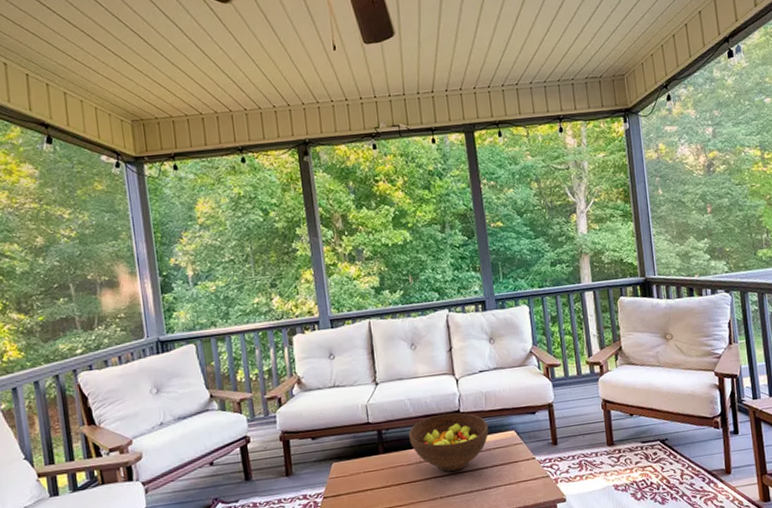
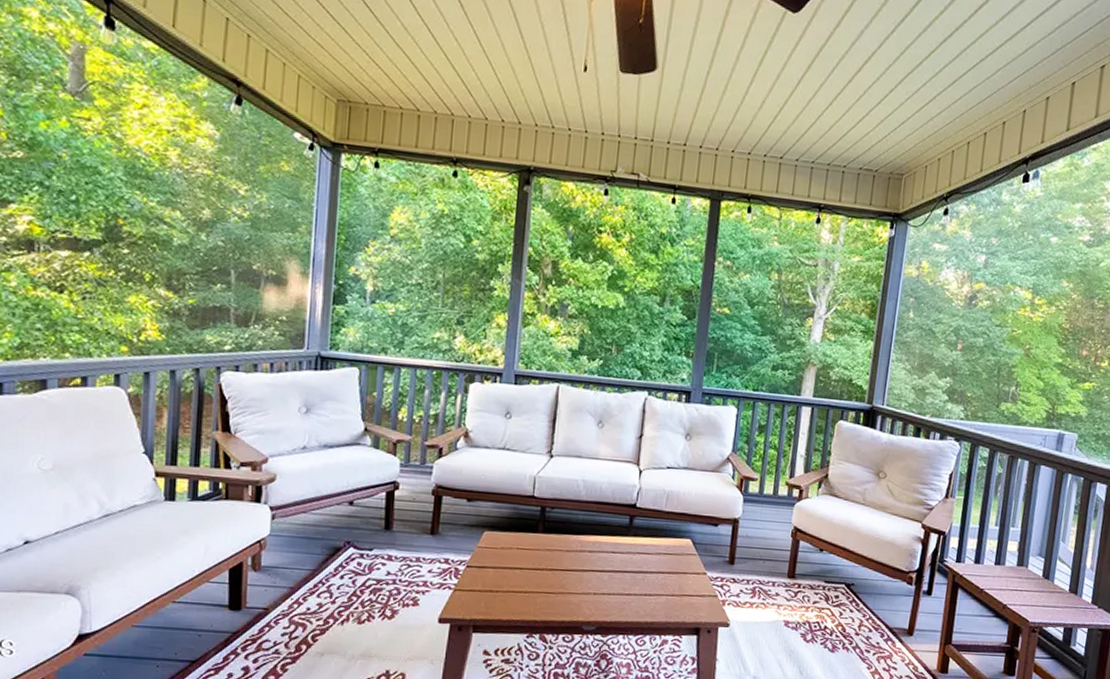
fruit bowl: present [409,412,489,472] -> none [574,504,664,569]

